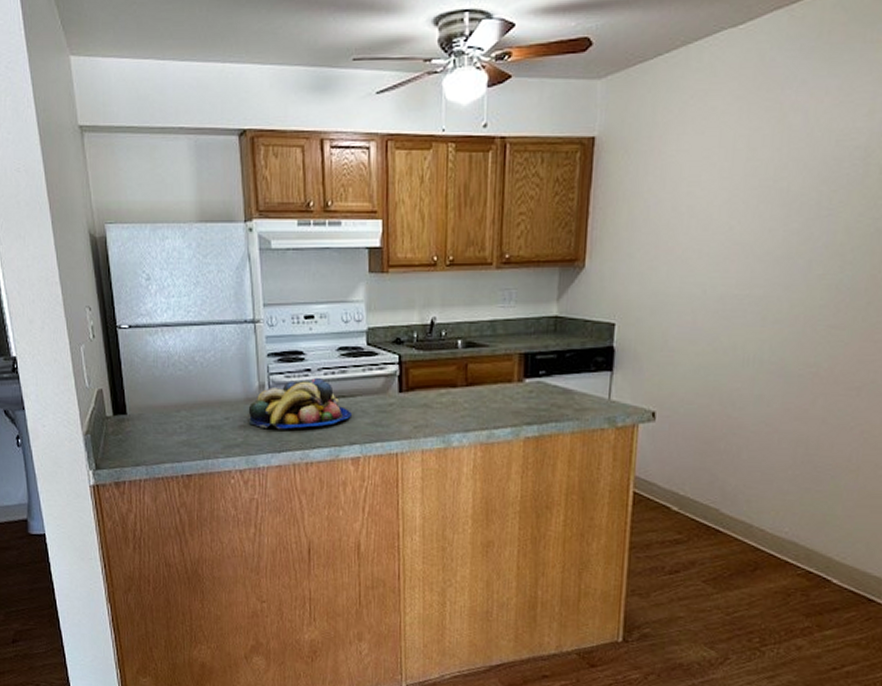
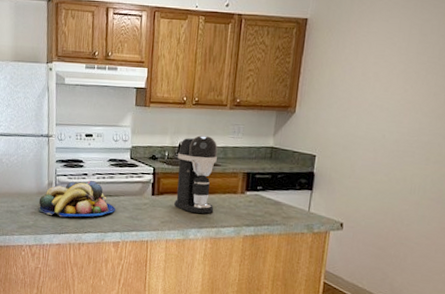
coffee maker: none [430,307,484,412] -> present [174,135,218,214]

